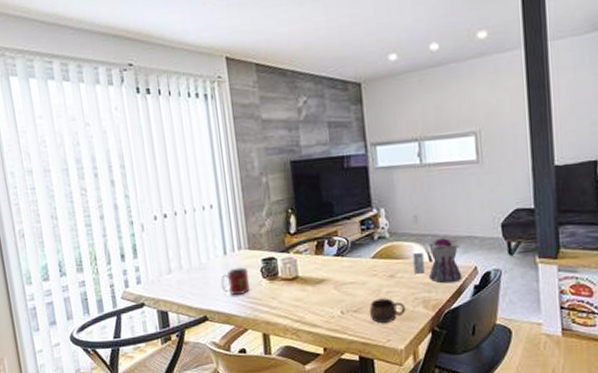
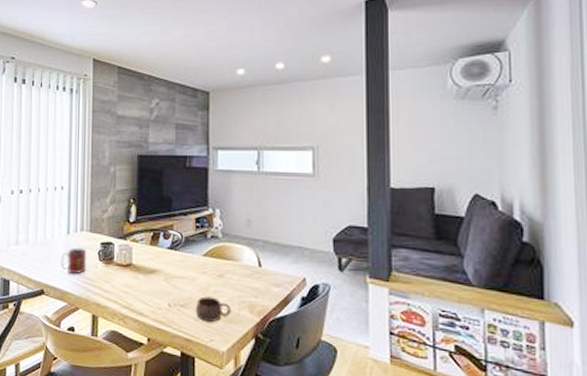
teapot: present [413,237,462,284] -> none [243,245,291,292]

